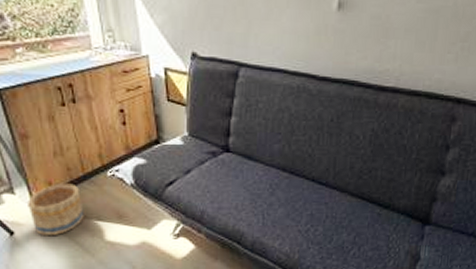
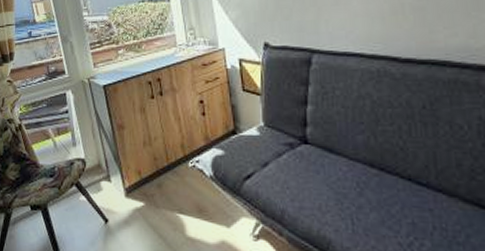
basket: present [28,183,84,235] -> none [121,173,168,226]

